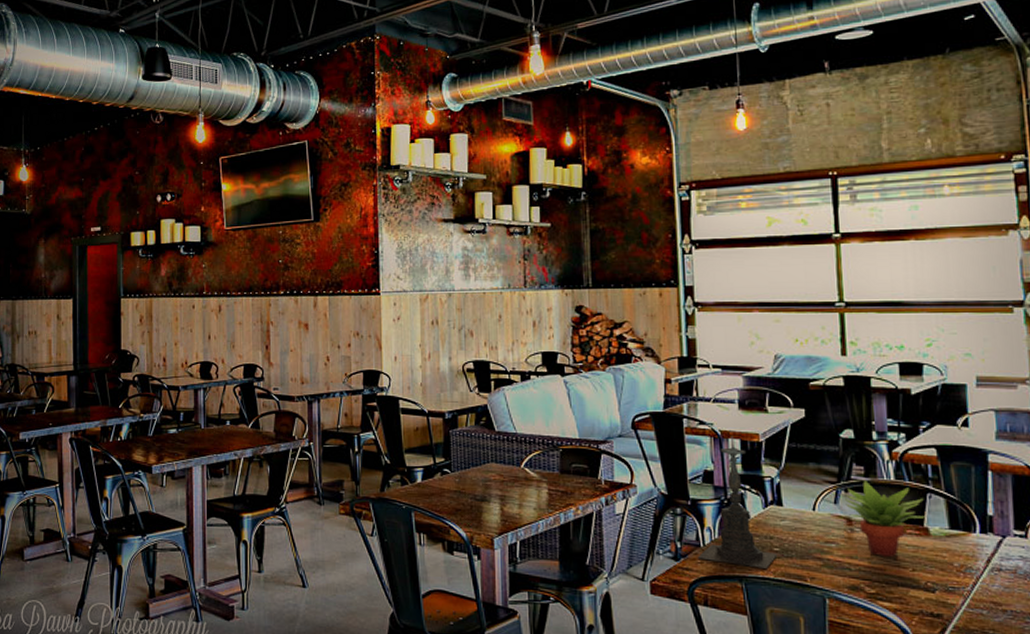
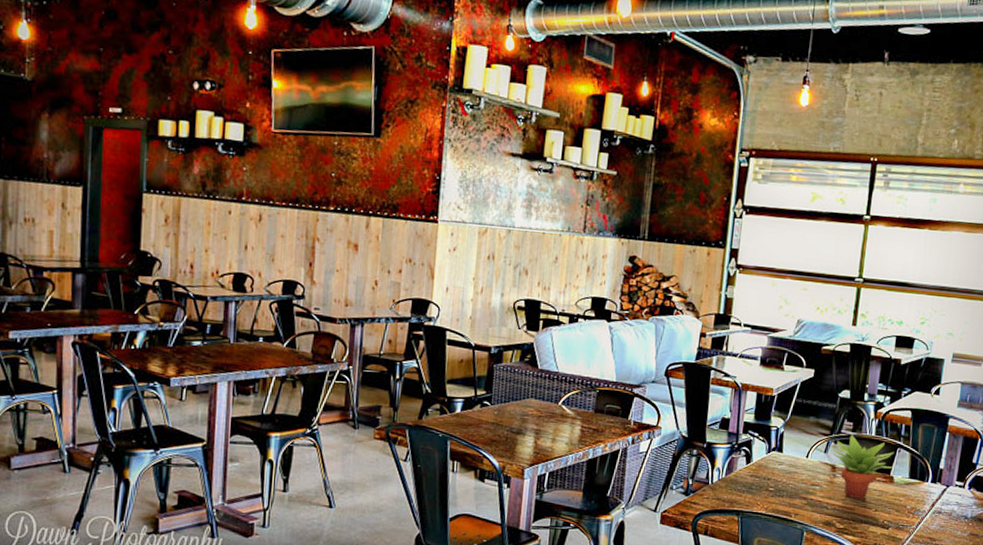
candle holder: present [697,436,778,569] -> none [704,389,772,505]

